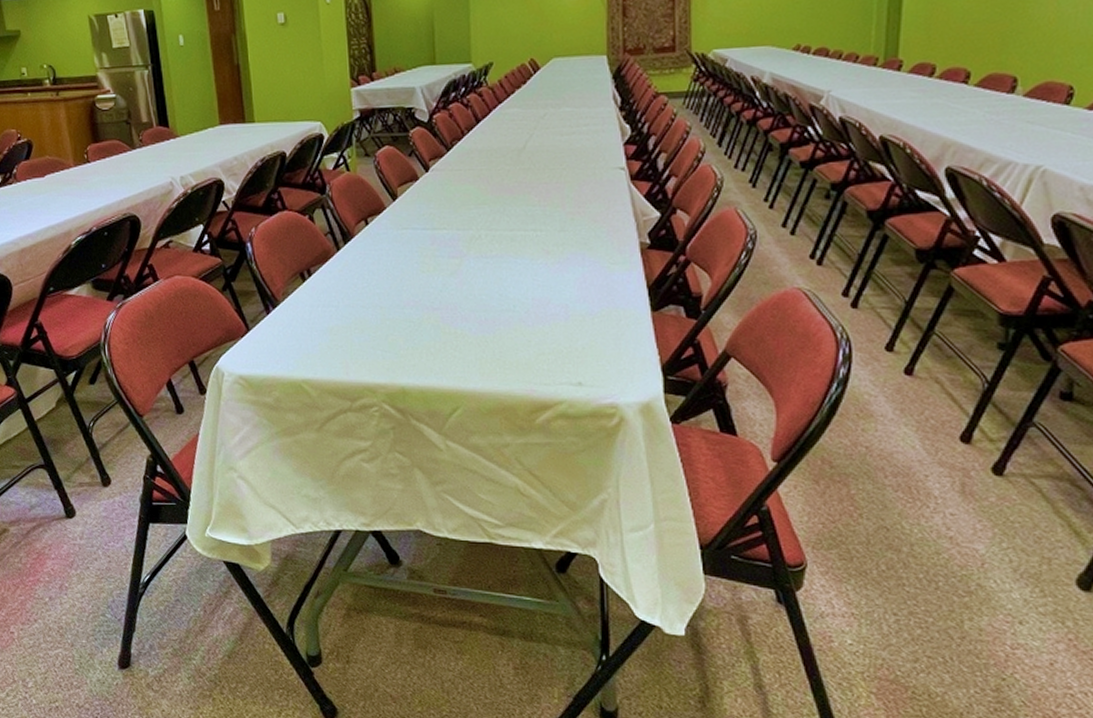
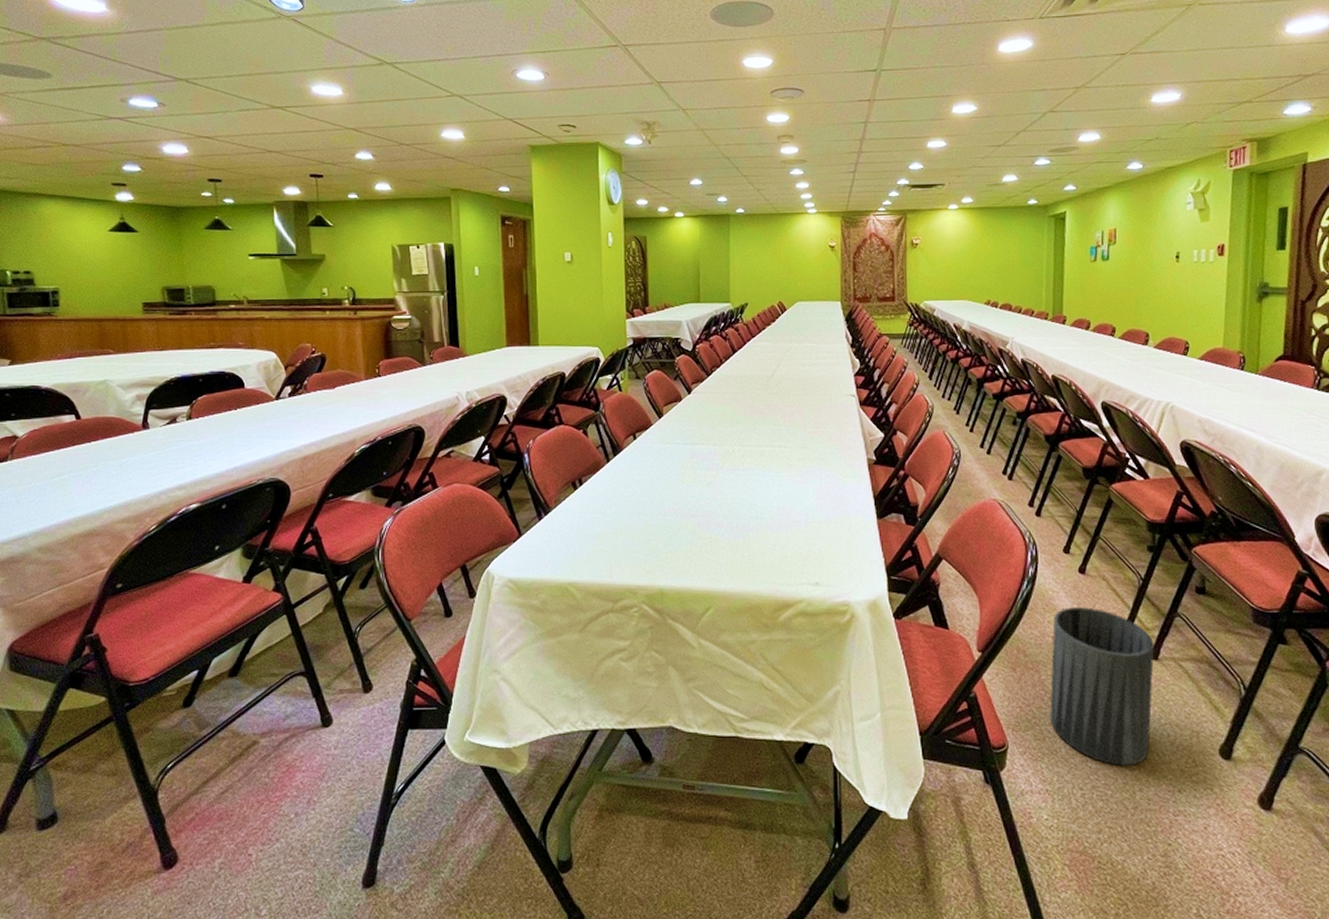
trash can: none [860,414,999,592] -> present [1050,607,1154,766]

